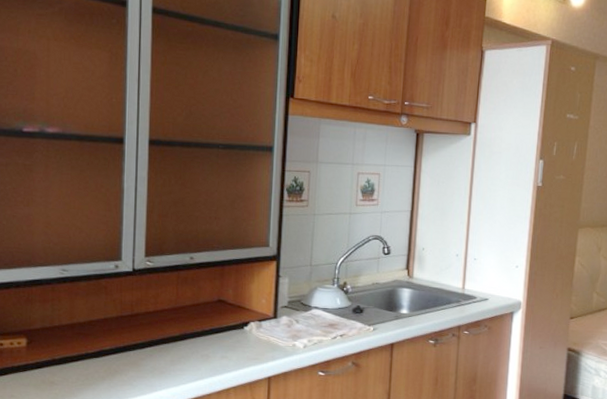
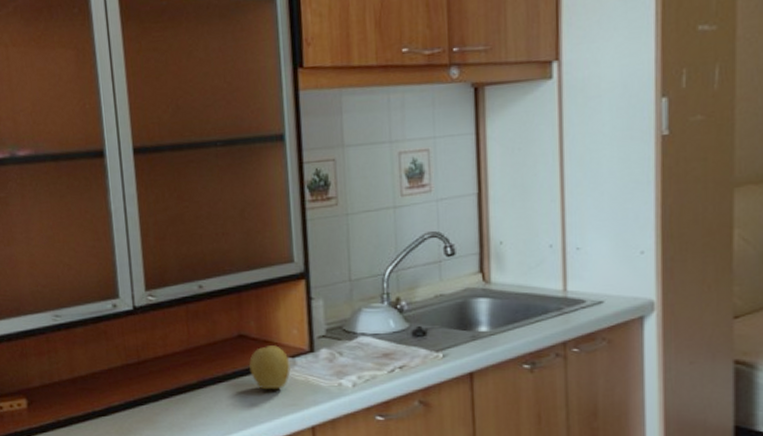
fruit: none [224,310,257,346] -> present [249,345,291,390]

